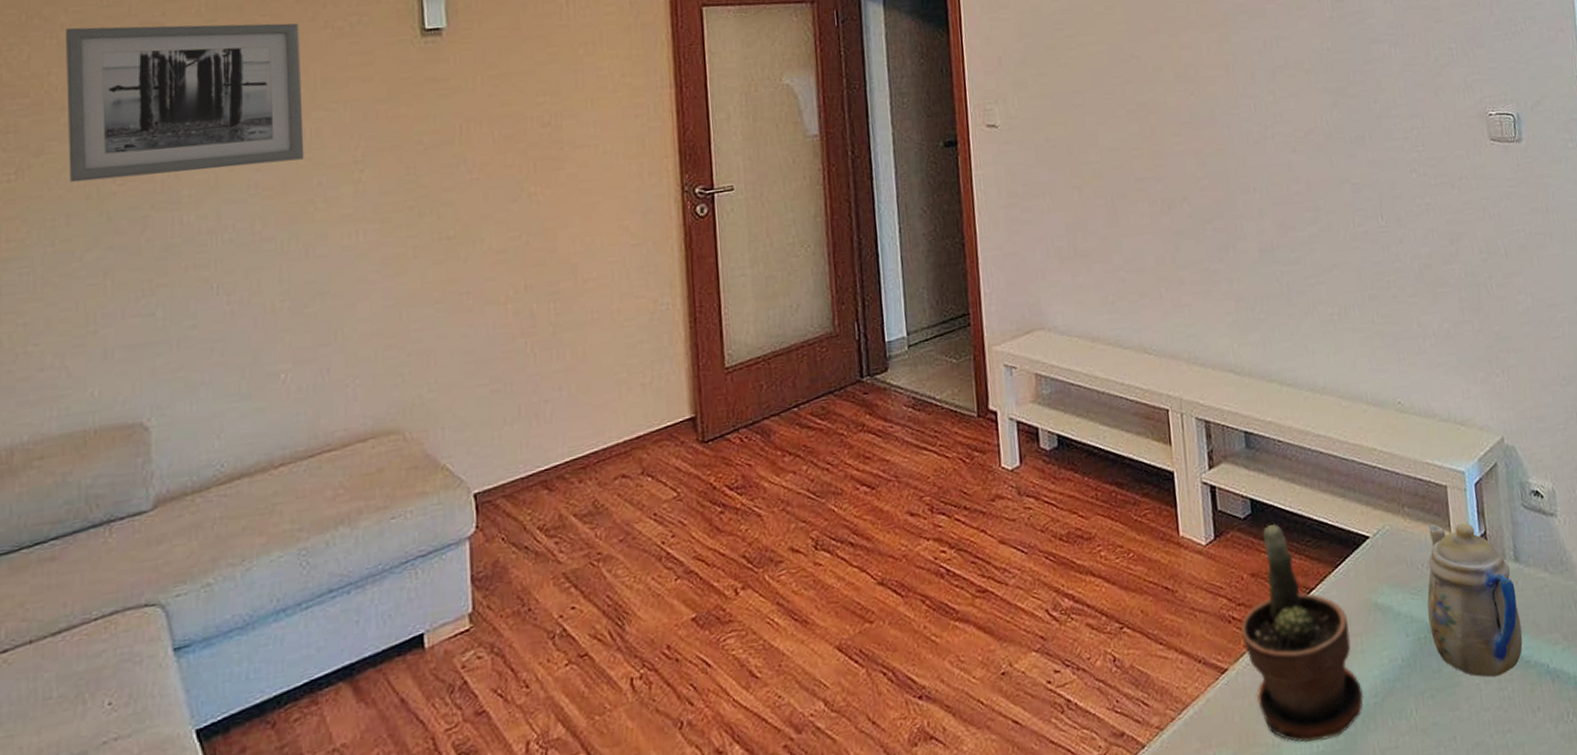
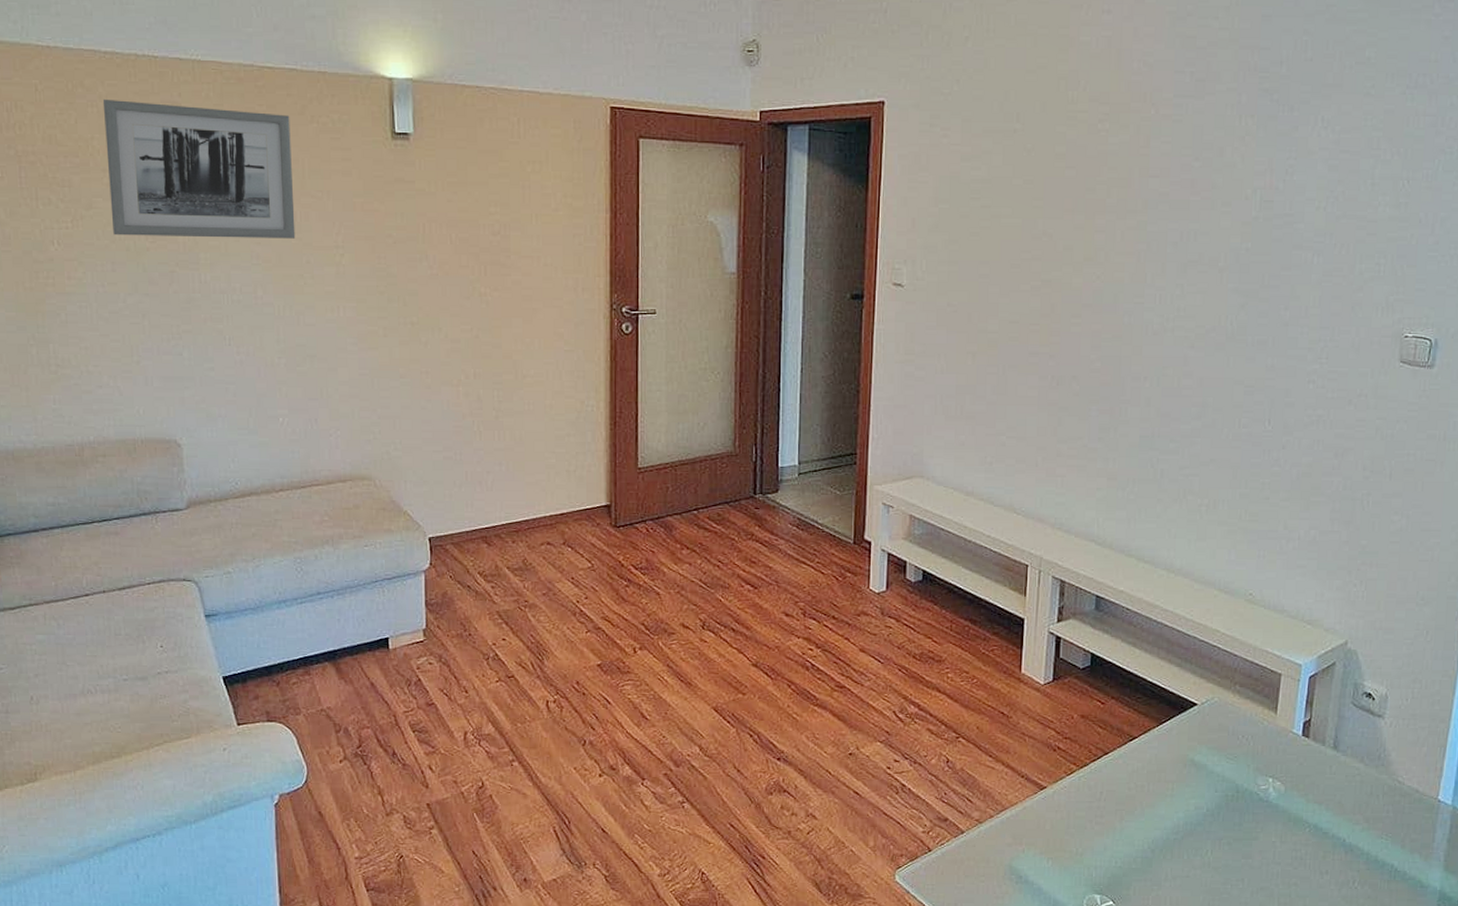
potted plant: present [1240,523,1365,743] -> none [1063,677,1166,858]
teapot: present [1427,523,1523,678] -> none [1239,704,1328,839]

